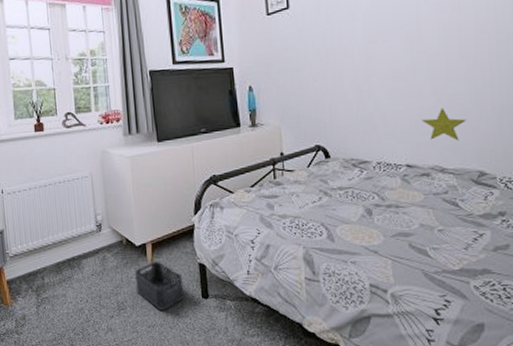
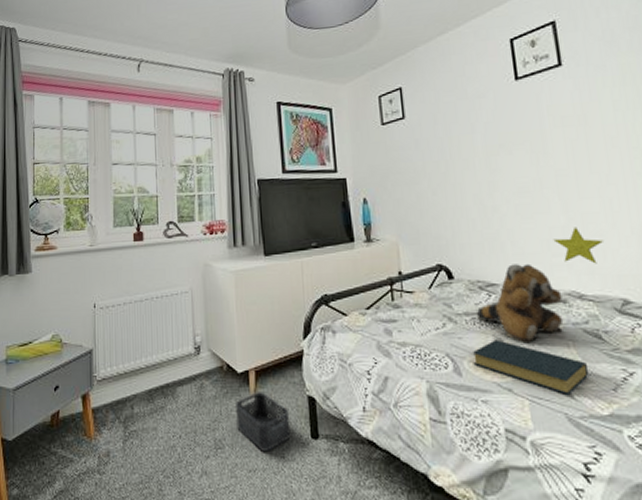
hardback book: none [344,210,445,254] -> present [472,339,589,395]
teddy bear: none [349,142,426,211] -> present [476,263,564,342]

